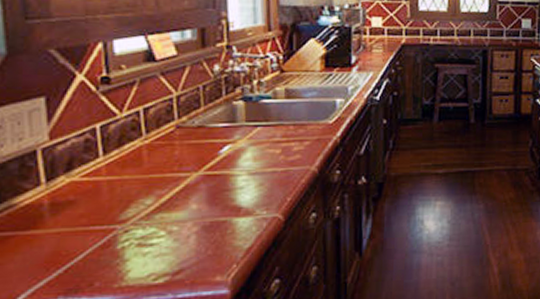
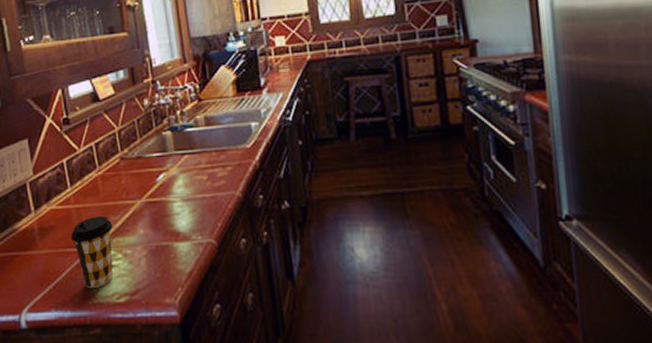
coffee cup: none [96,190,157,271] -> present [70,216,113,289]

